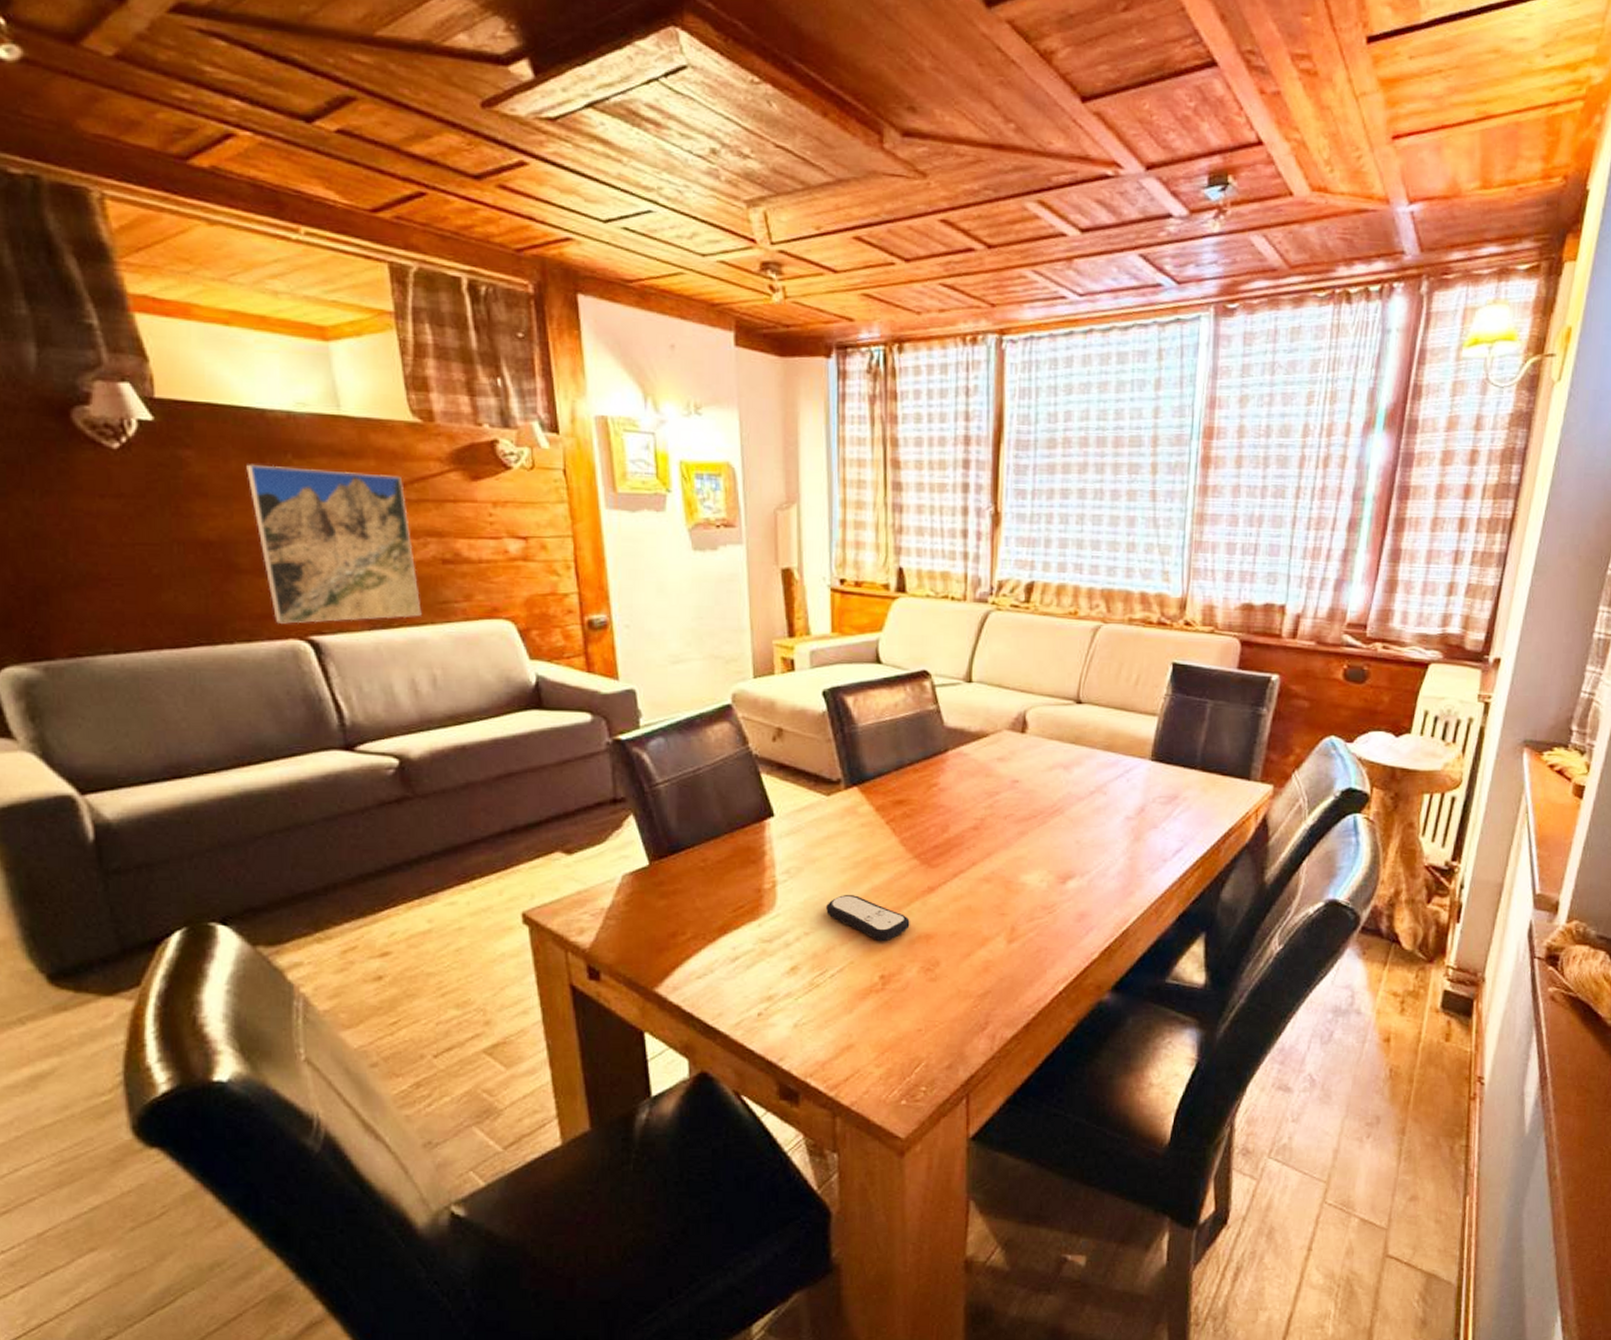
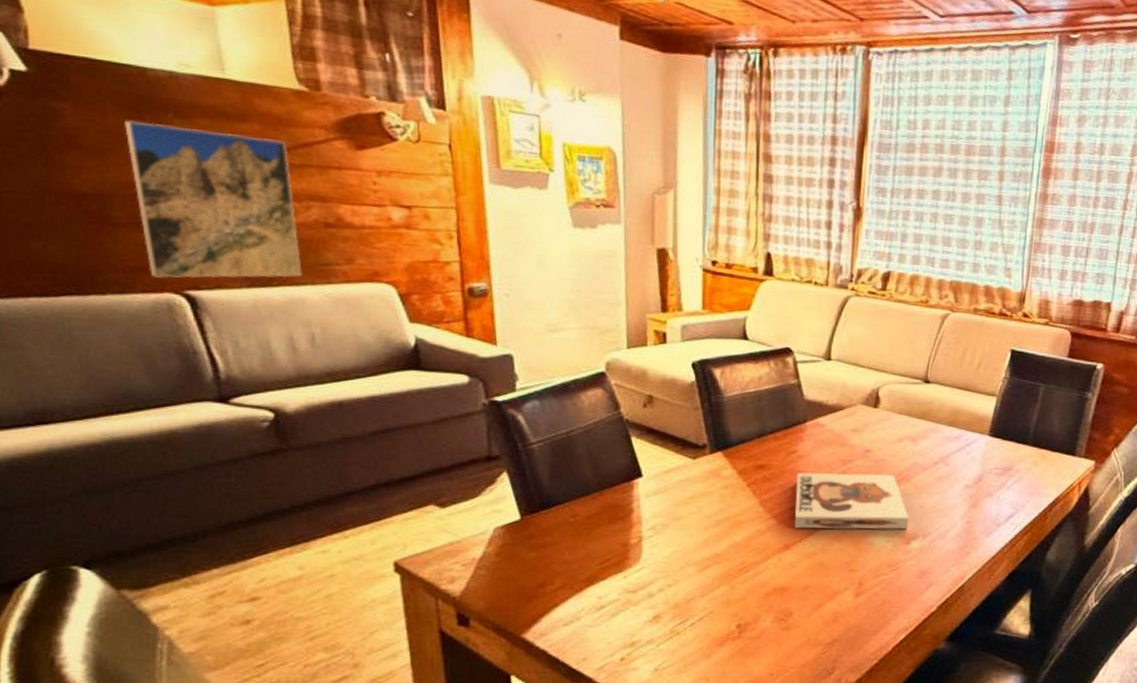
remote control: present [826,895,910,942] -> none [689,550,766,594]
board game: none [938,806,1065,869] -> present [795,472,910,530]

